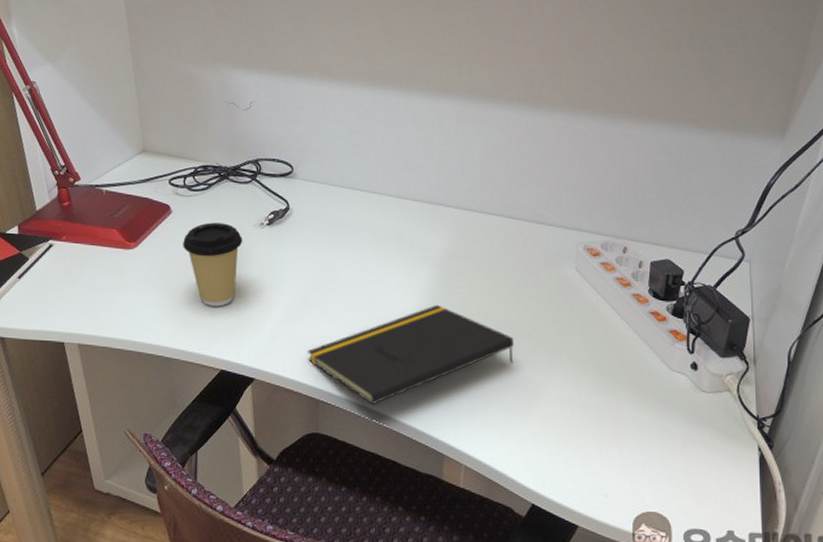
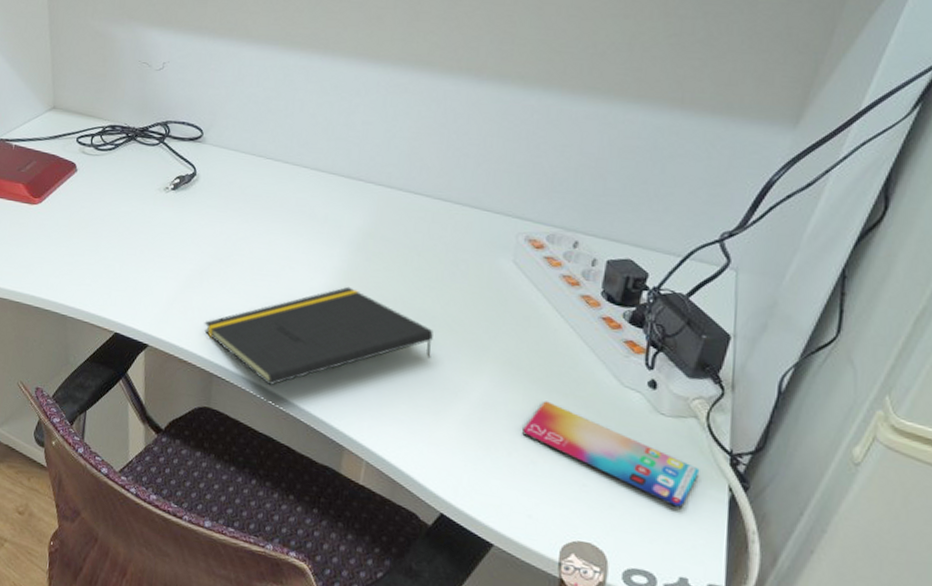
coffee cup: present [183,222,243,307] -> none [86,183,147,269]
smartphone: none [595,391,736,472] -> present [522,401,700,509]

